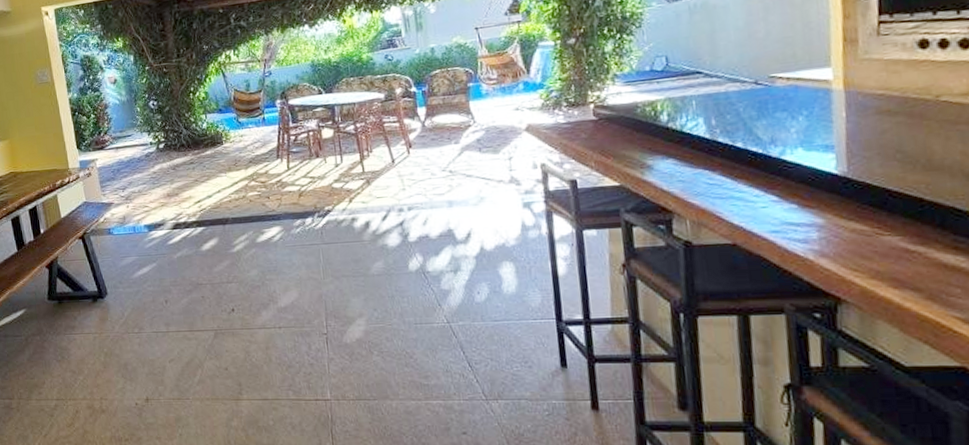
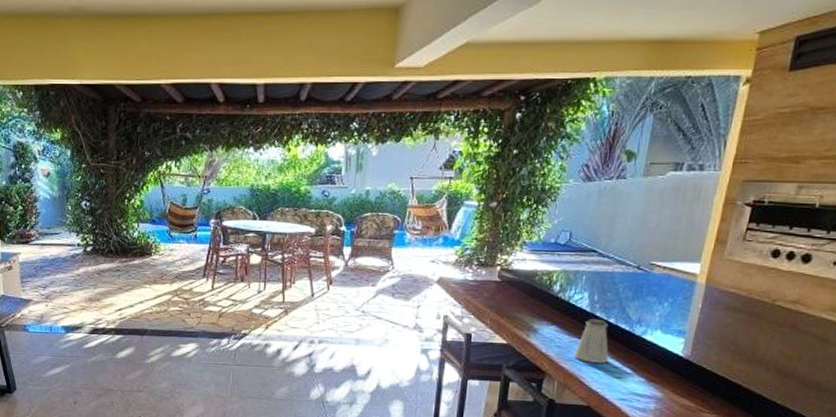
saltshaker: none [701,145,747,195] -> present [573,319,609,363]

